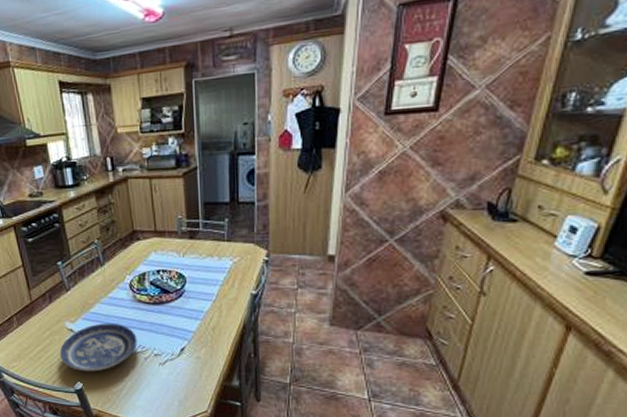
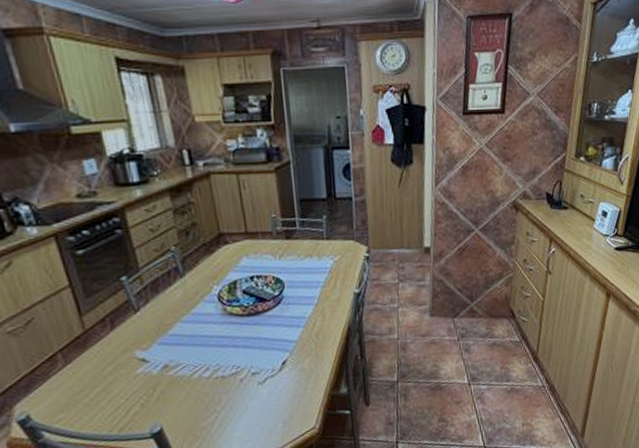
plate: present [59,323,137,372] -> none [127,343,231,409]

